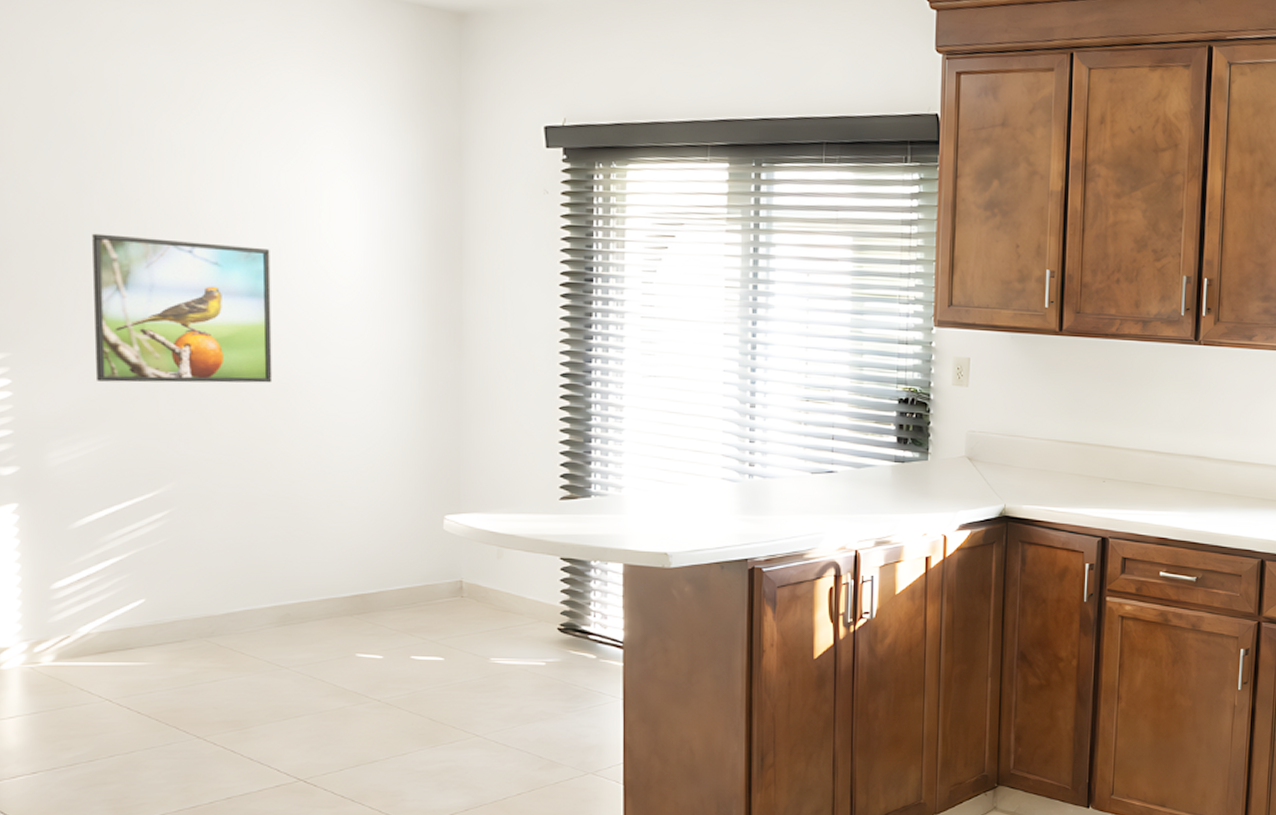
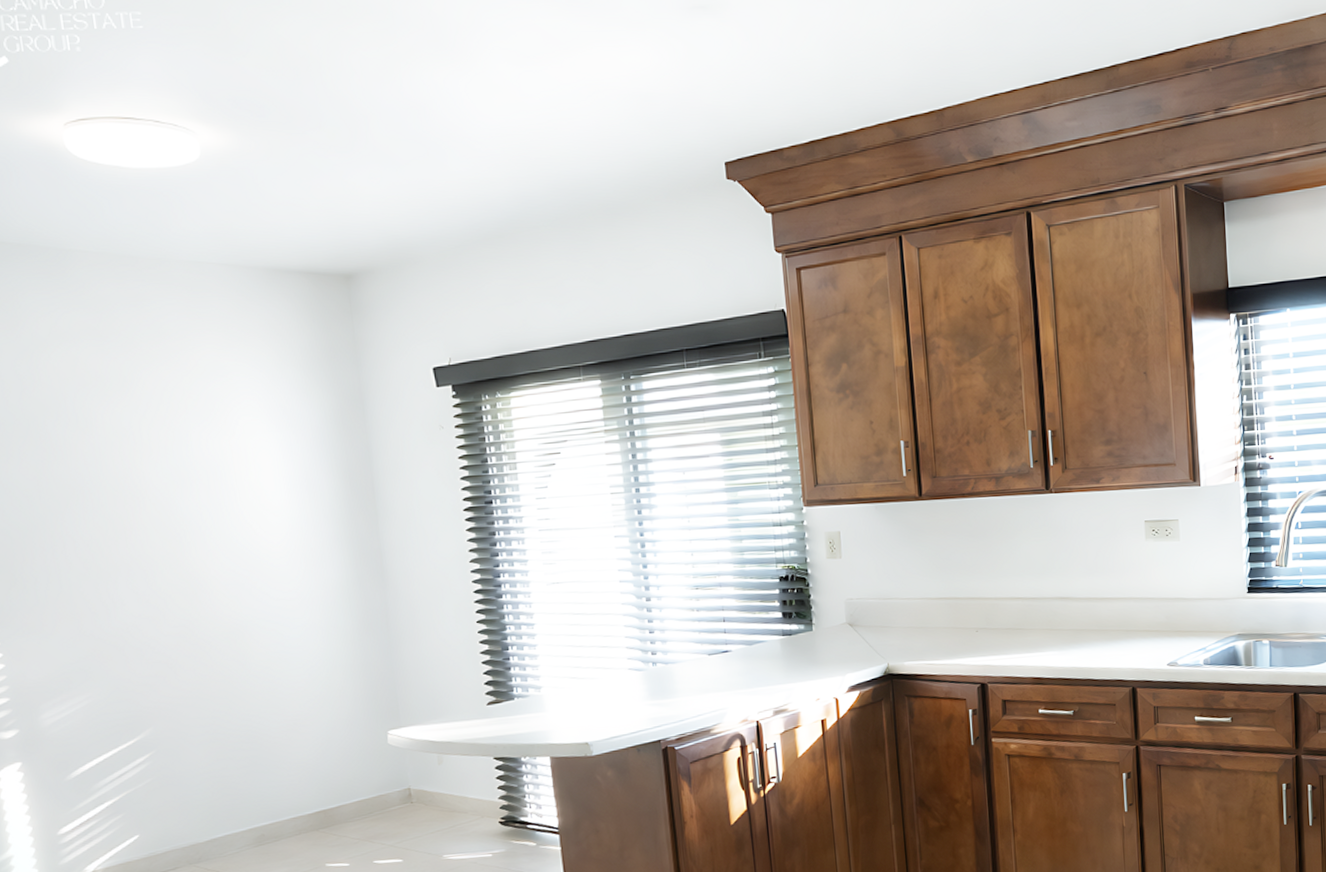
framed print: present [92,233,273,383] -> none [55,509,224,646]

